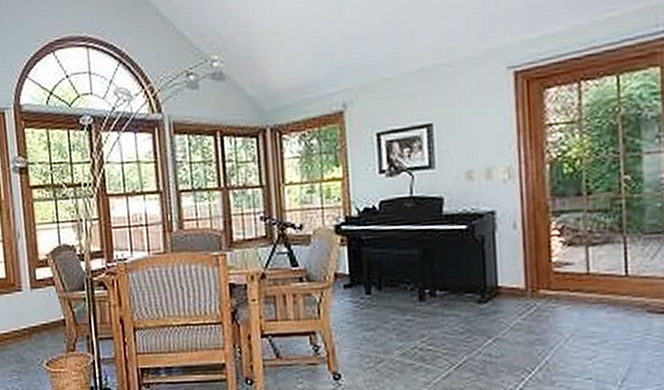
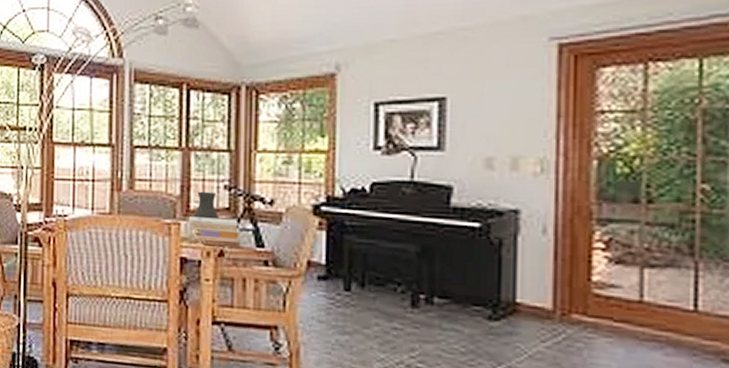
books: none [232,245,279,271] -> present [188,216,241,248]
vase: none [236,223,259,260] -> present [192,191,220,232]

